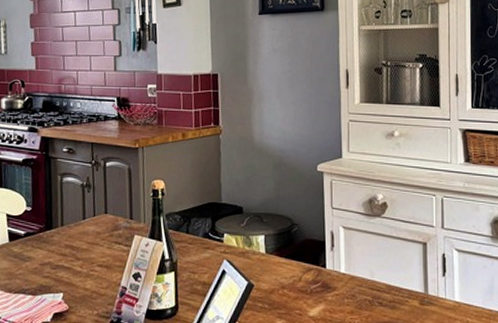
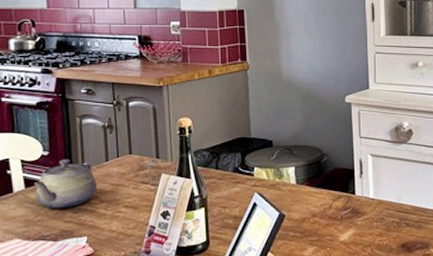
teapot: none [17,215,75,264] -> present [34,159,98,209]

